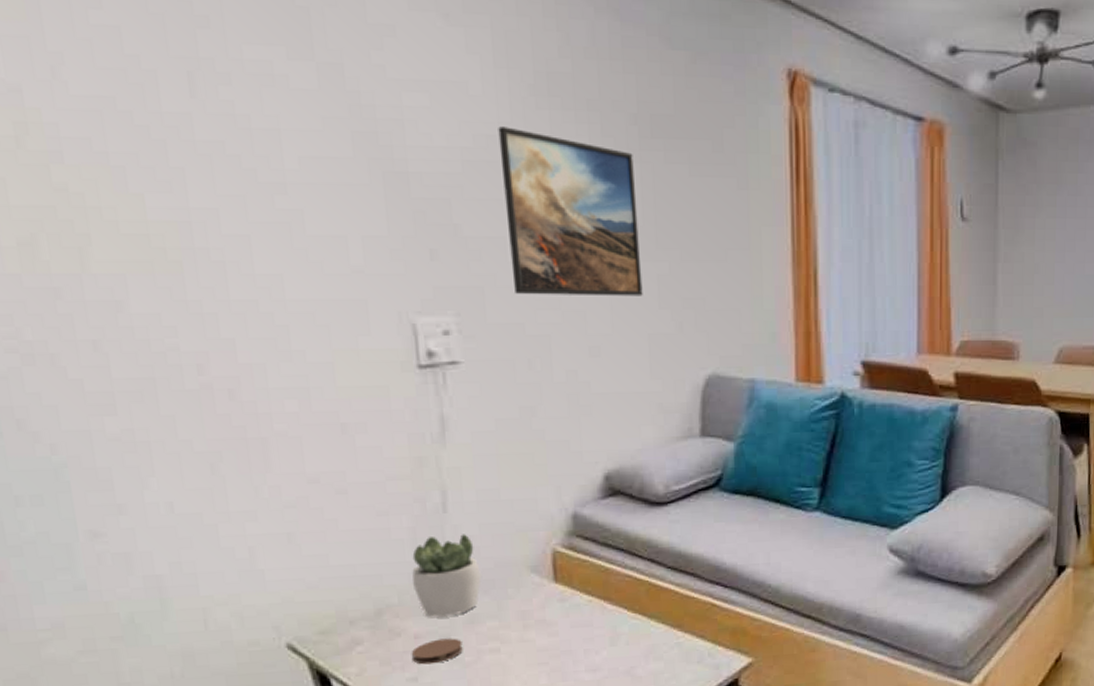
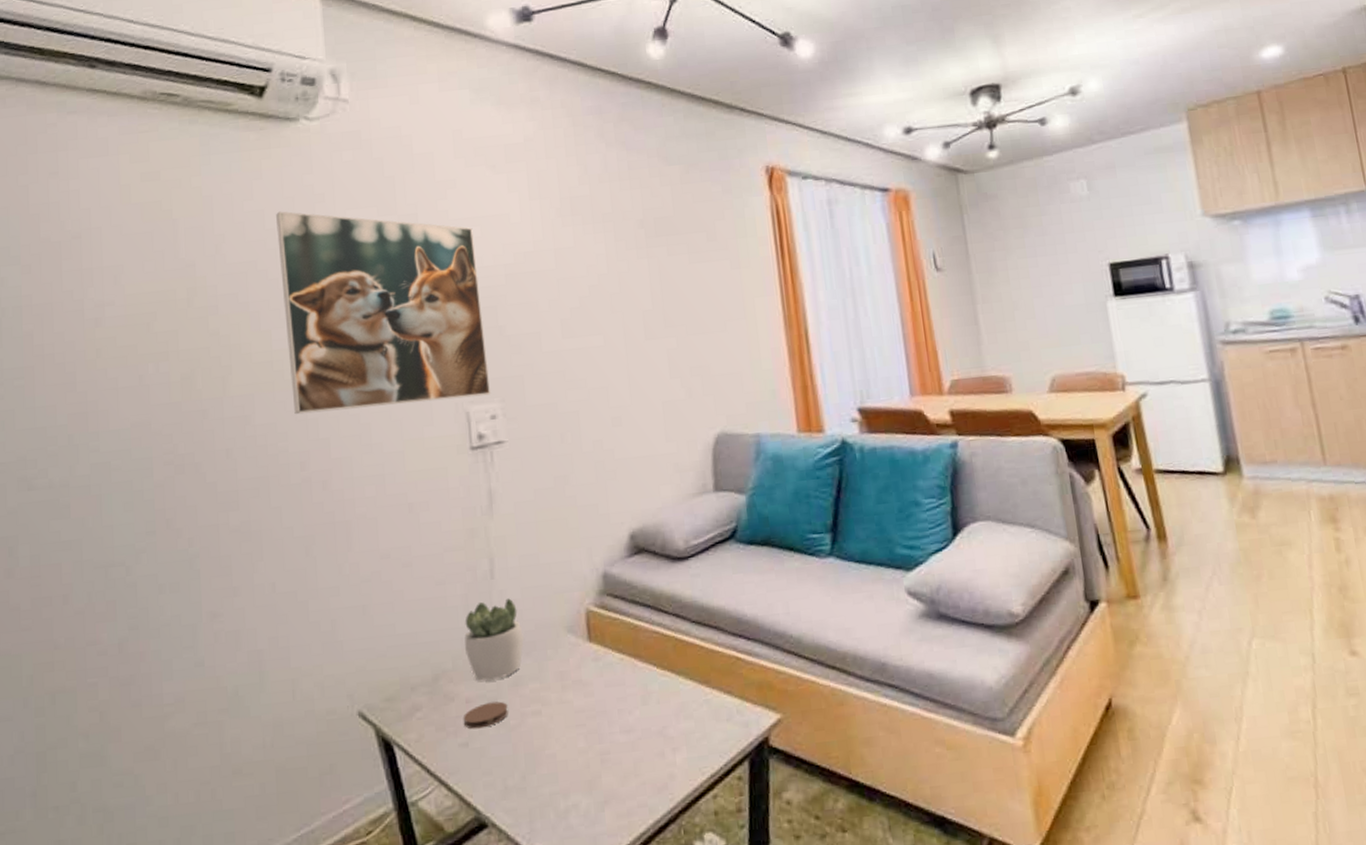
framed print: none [139,31,444,307] -> present [276,211,491,415]
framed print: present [498,126,643,296] -> none [533,243,656,378]

